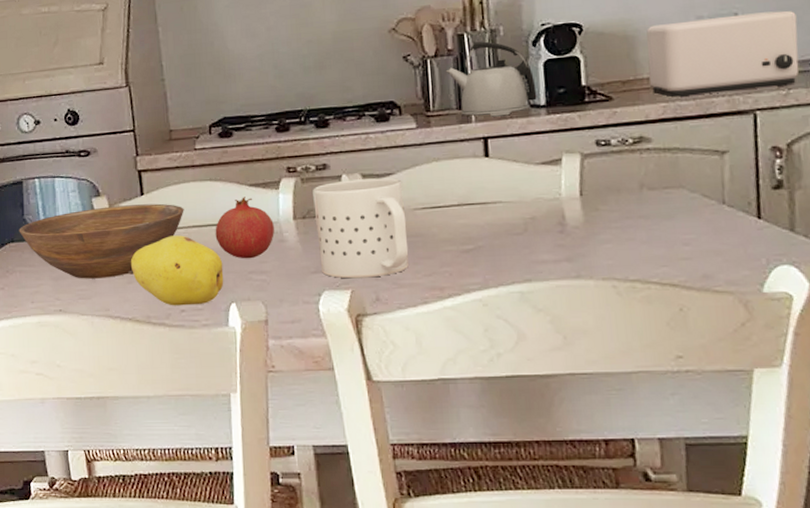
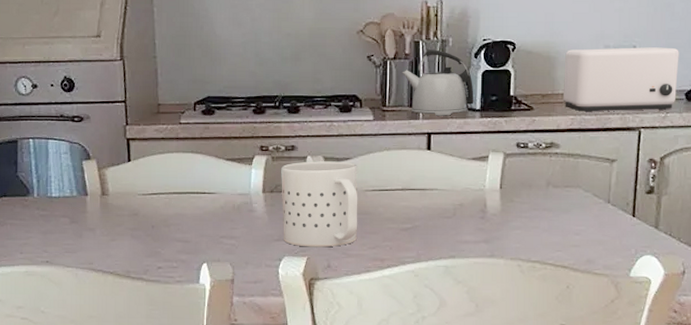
bowl: present [19,203,184,279] -> none [11,170,167,235]
fruit: present [128,235,224,306] -> none [112,200,198,263]
fruit: present [215,197,275,259] -> none [193,169,246,225]

